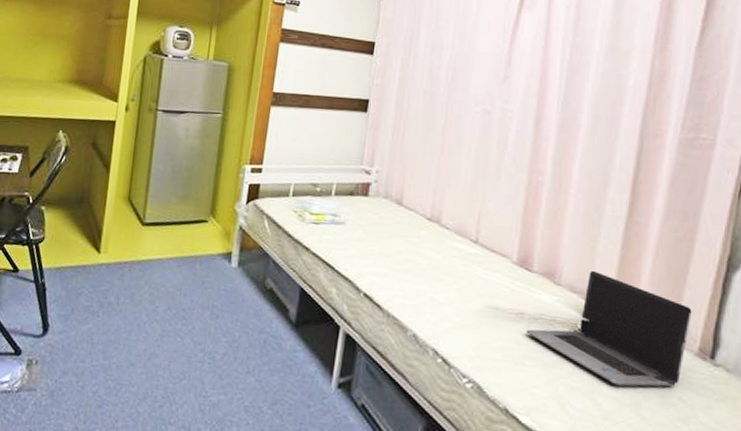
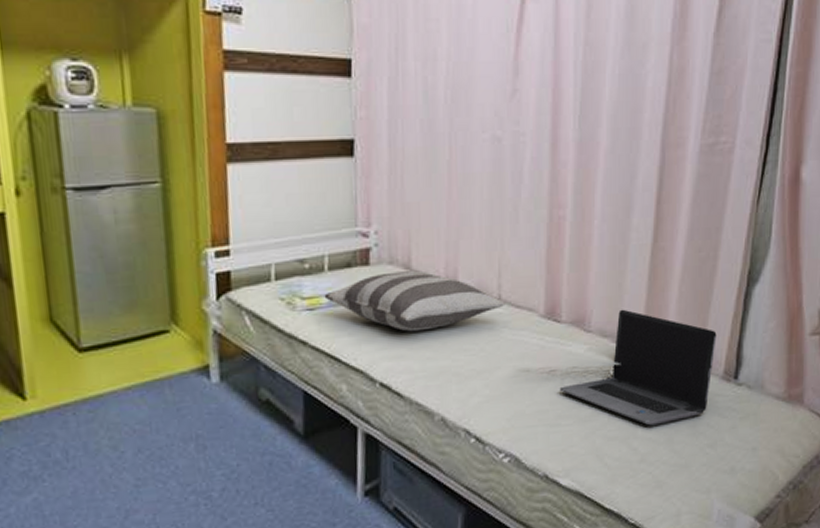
pillow: none [328,204,482,257] -> present [324,271,505,332]

